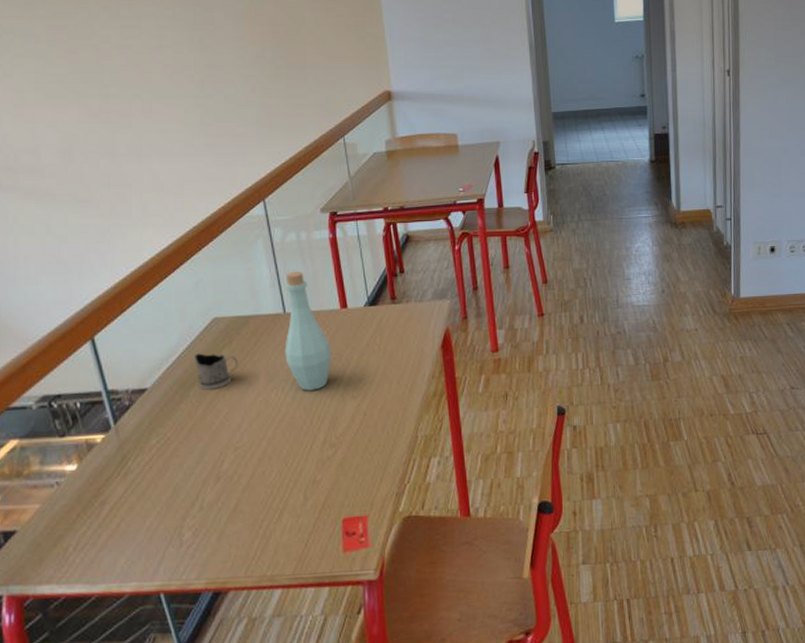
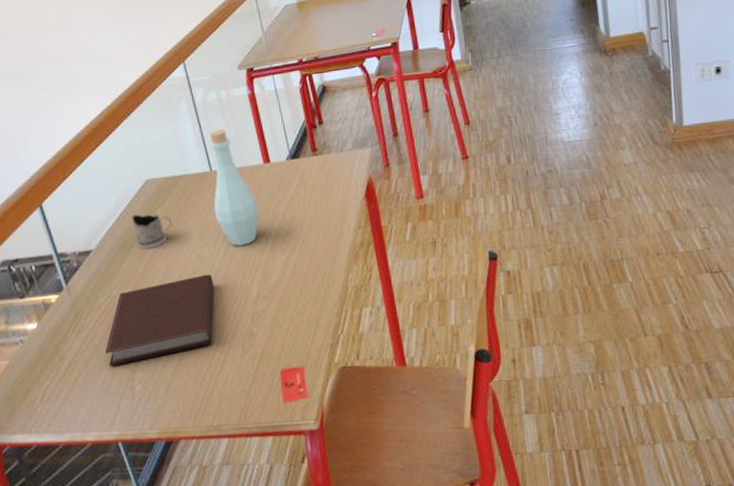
notebook: none [153,418,278,513] -> present [105,274,214,367]

